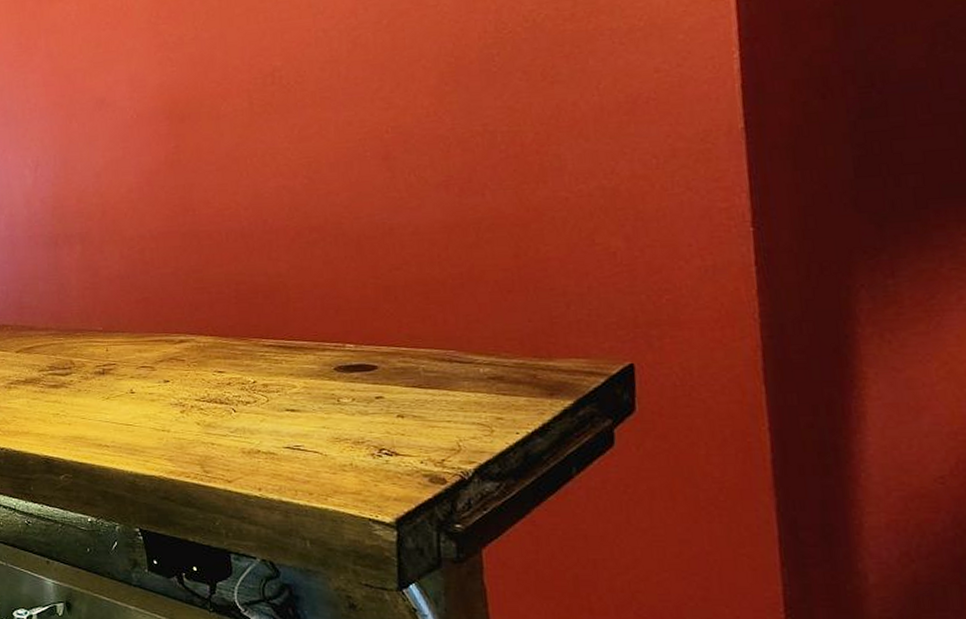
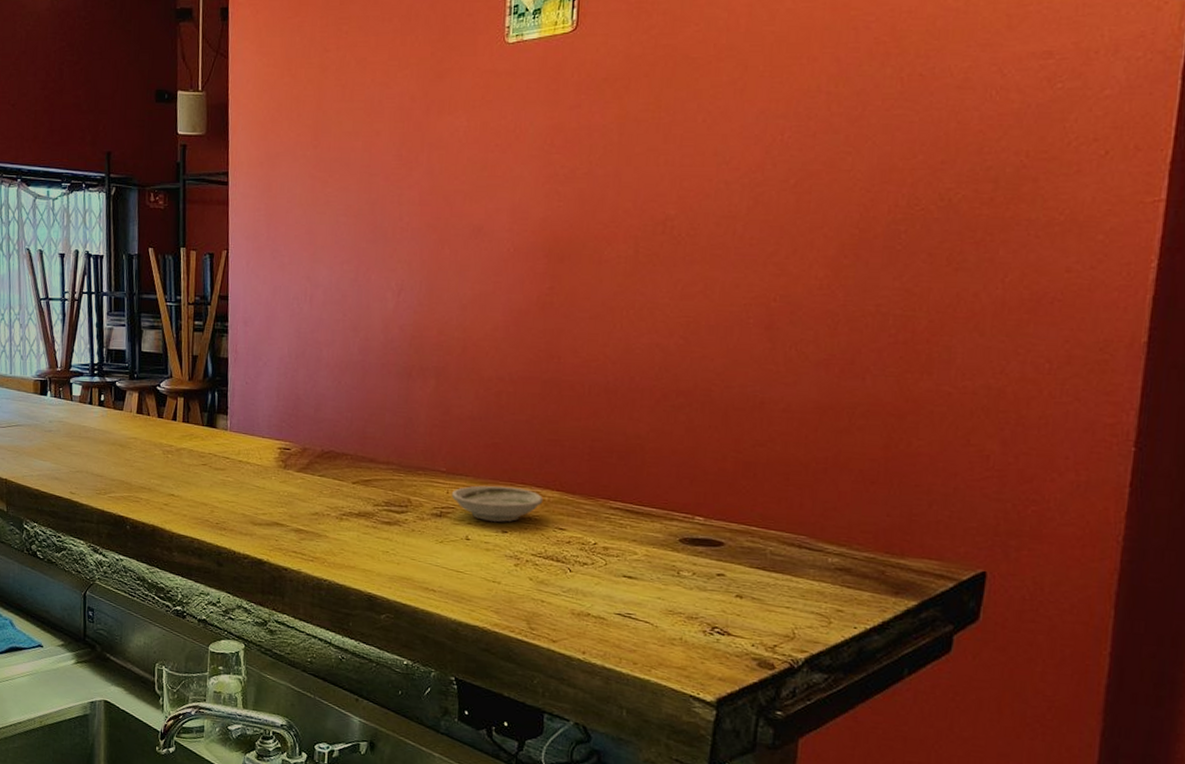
saucer: none [110,337,199,373] -> present [451,485,544,522]

